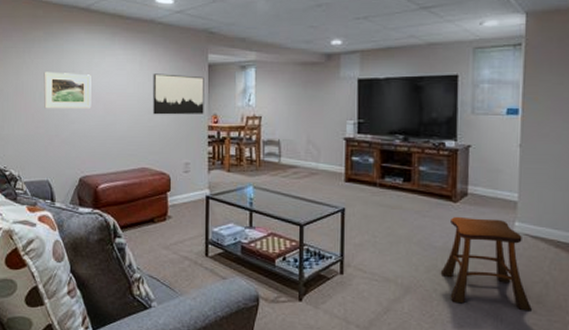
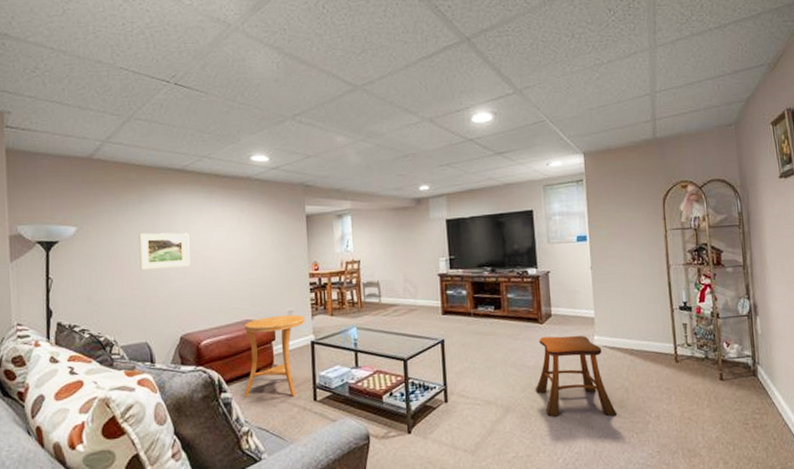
side table: none [137,167,201,250] -> present [243,315,305,398]
wall art: present [153,73,204,115] -> none [252,227,305,267]

